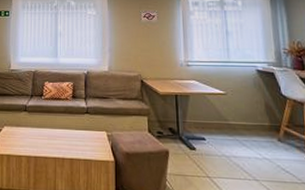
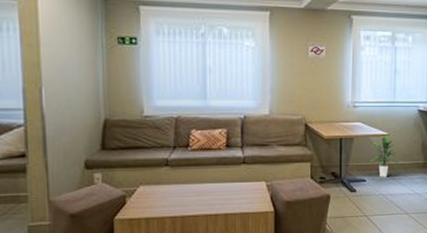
indoor plant: none [208,94,245,138] -> present [370,135,402,177]

